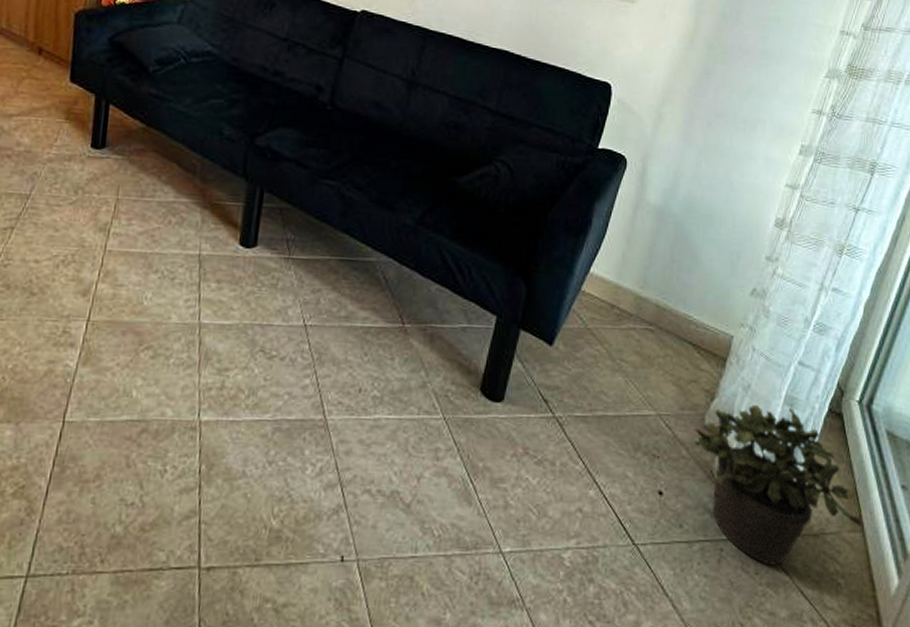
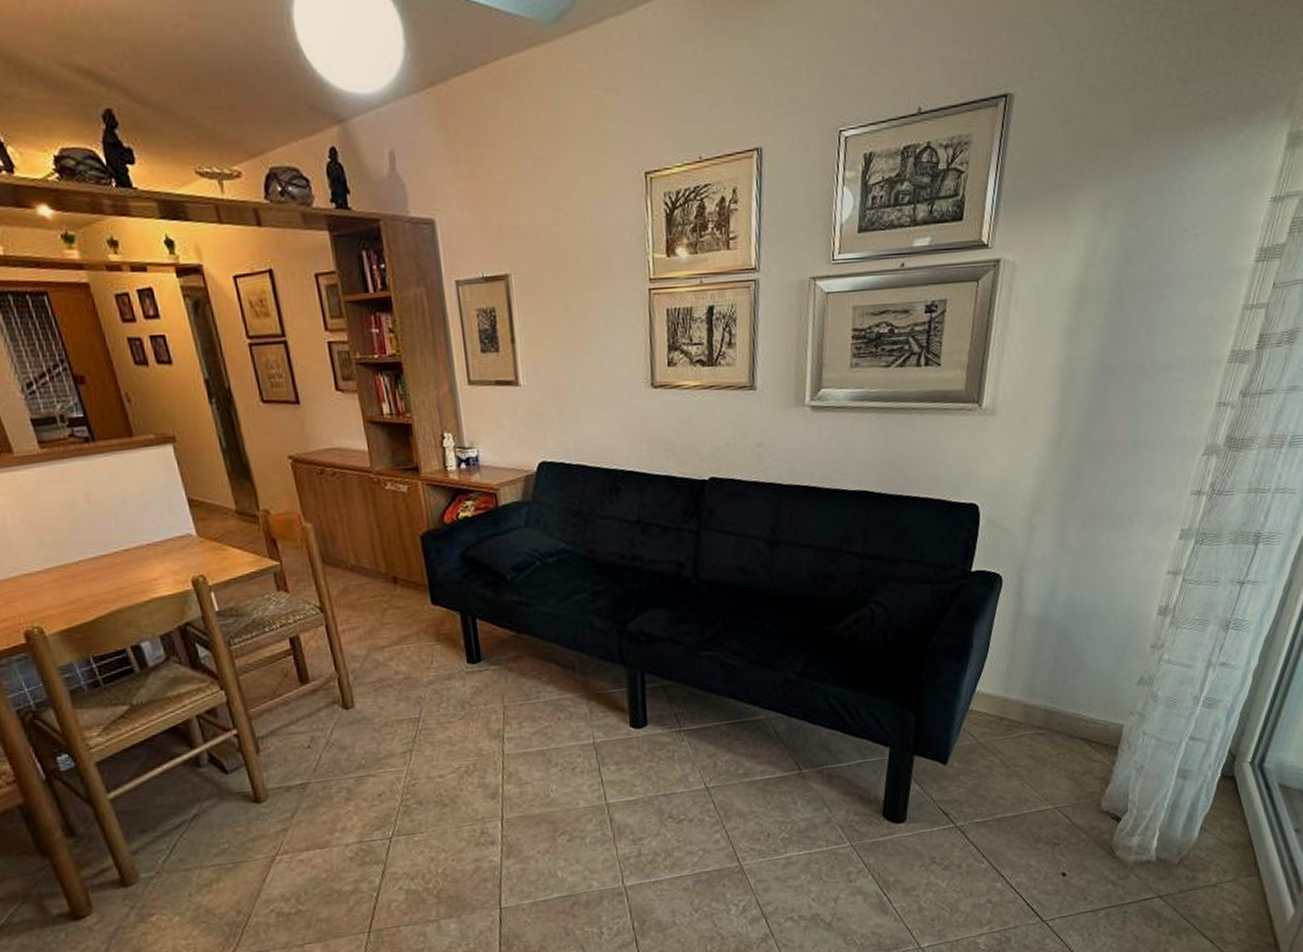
potted plant: present [693,405,863,565] -> none [1091,780,1258,918]

